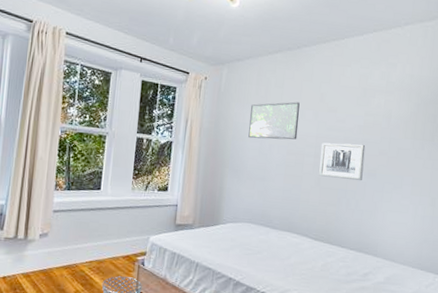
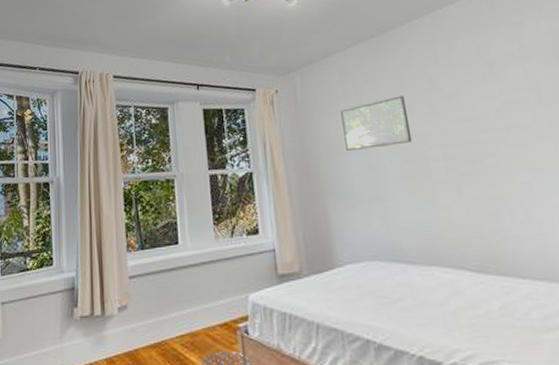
wall art: present [319,142,366,181] -> none [448,131,524,184]

